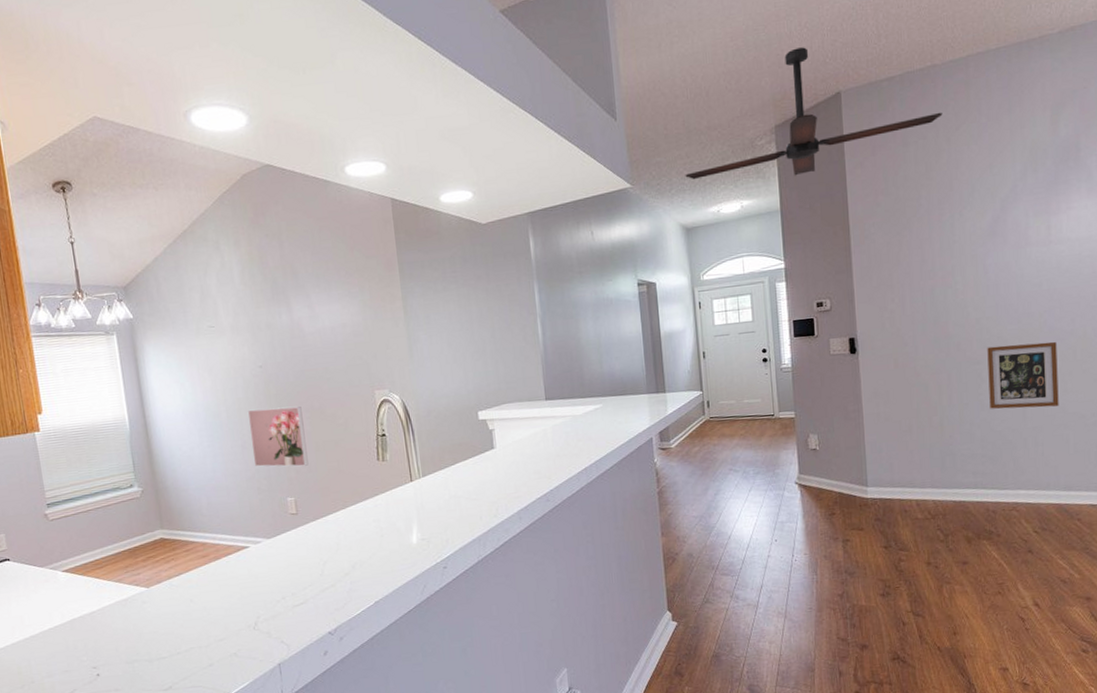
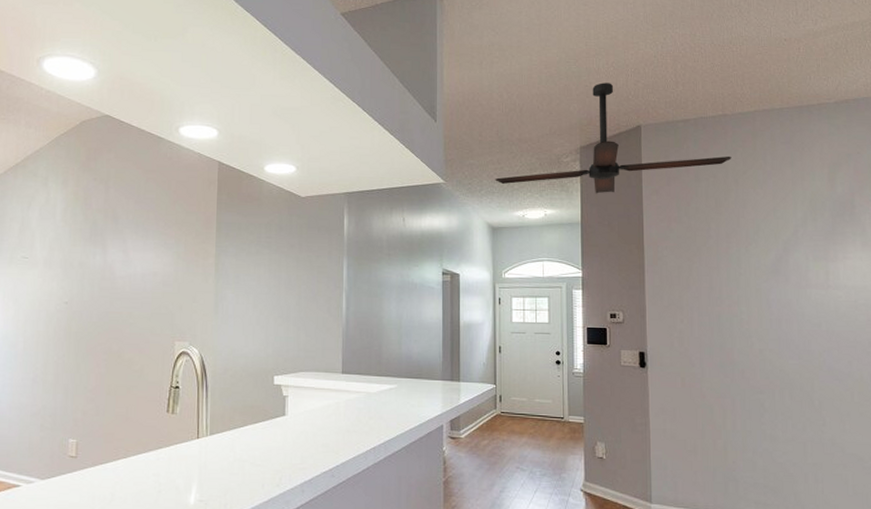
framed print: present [248,406,309,467] -> none [42,344,100,408]
picture frame: present [987,341,1059,409] -> none [770,378,838,445]

